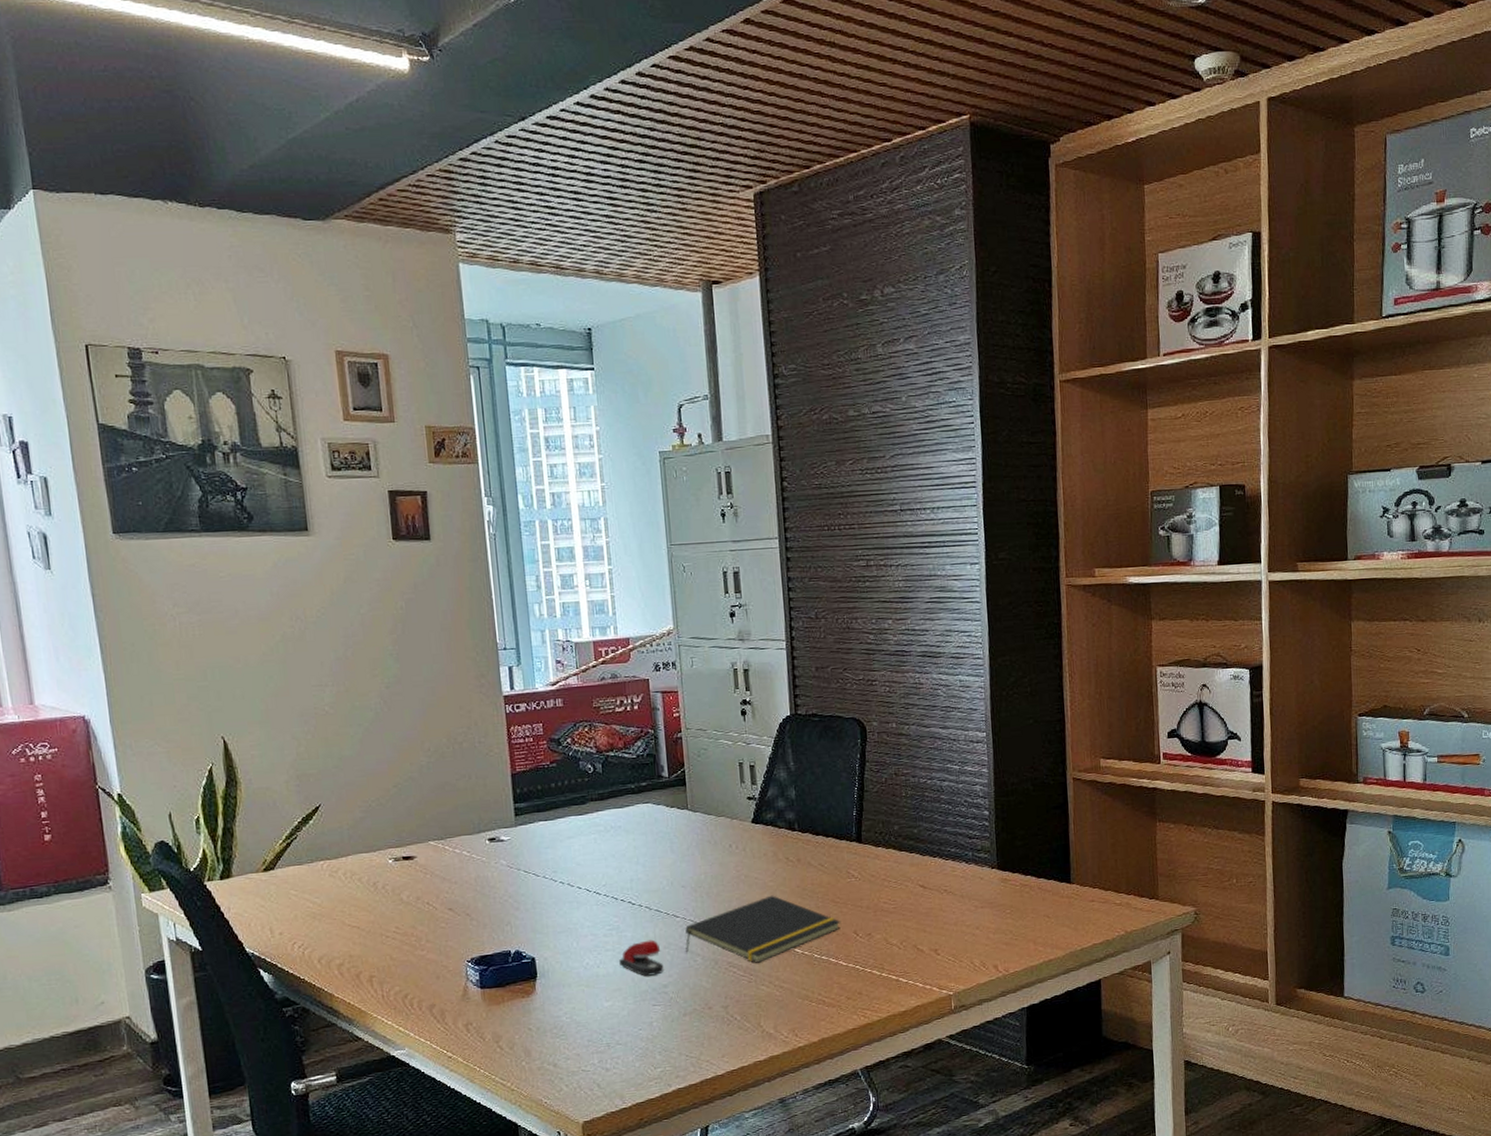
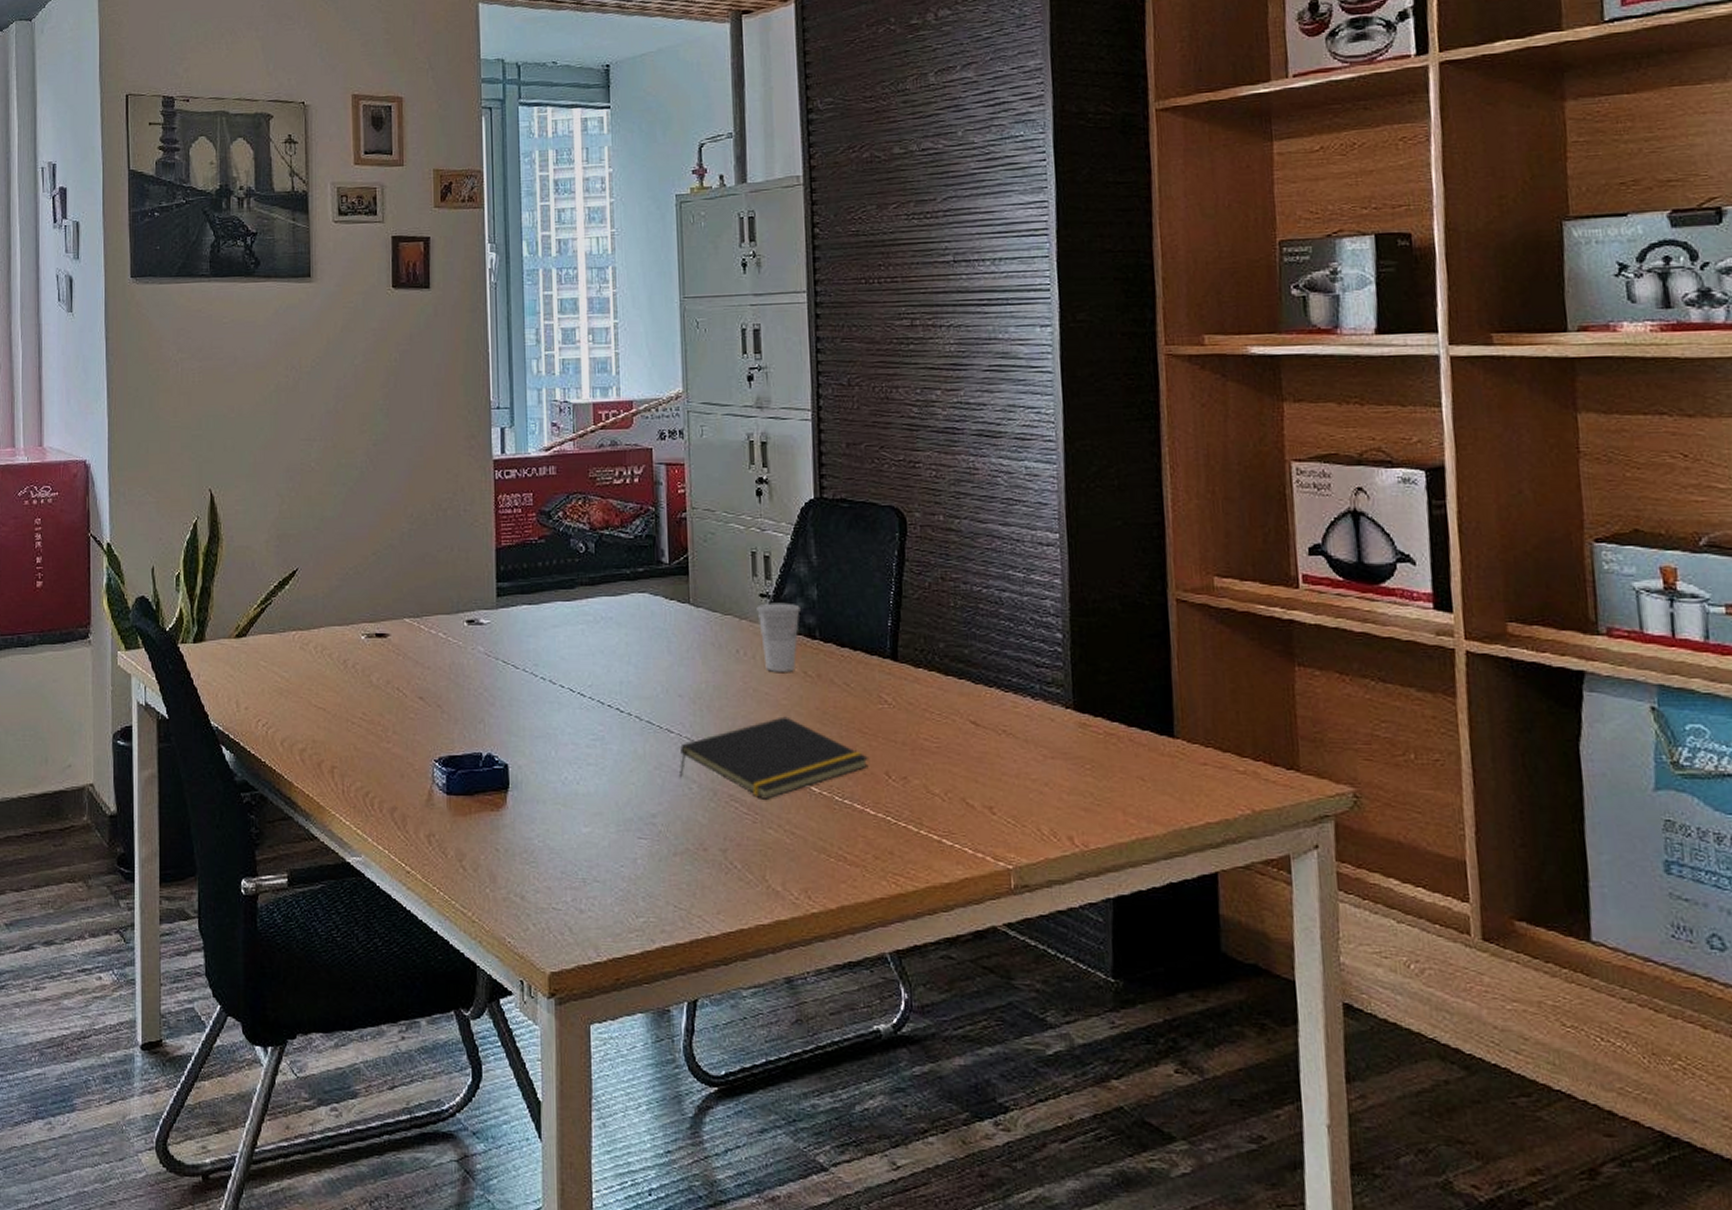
stapler: present [619,939,664,976] -> none [602,757,653,801]
cup: none [745,803,783,860] -> present [756,602,802,672]

